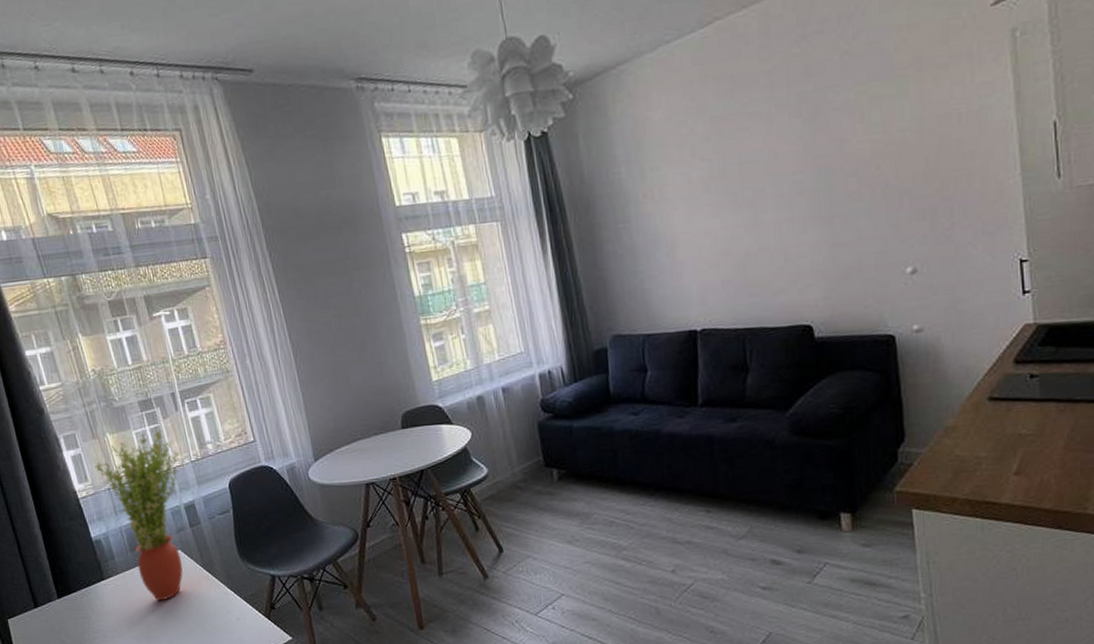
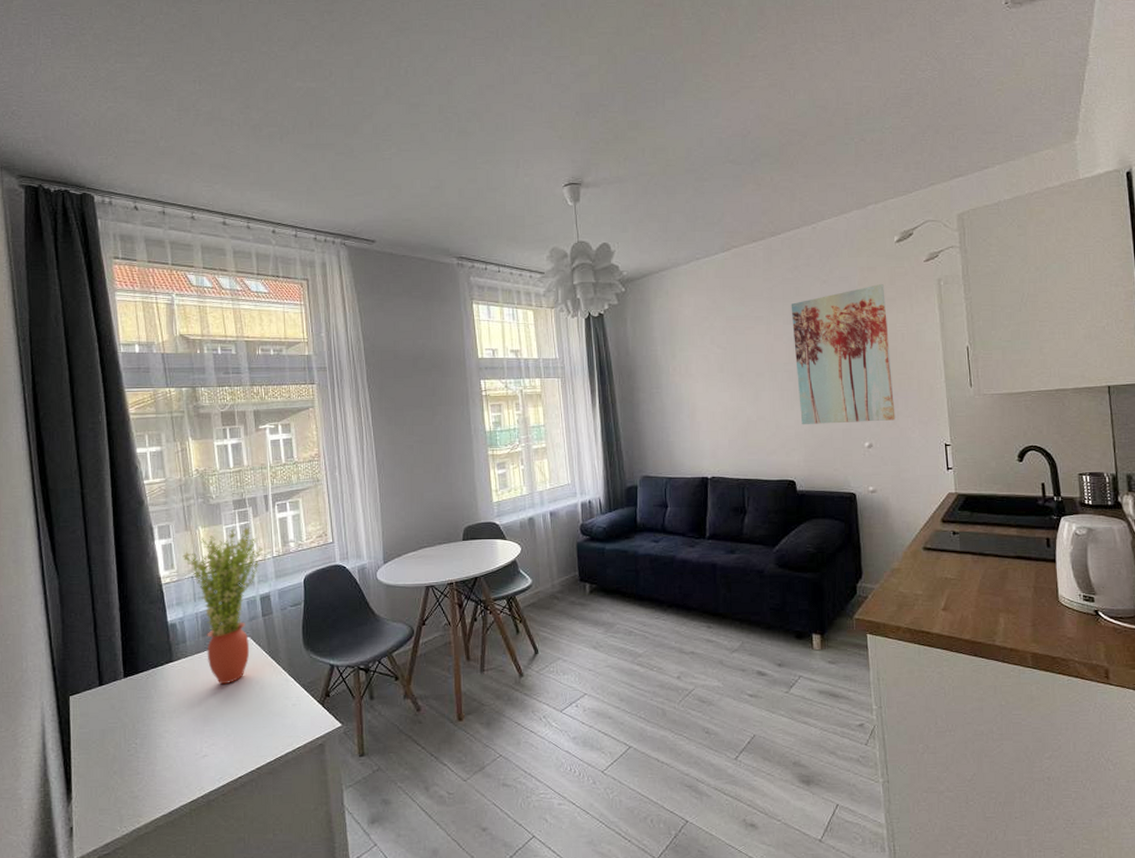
wall art: none [799,46,949,253] -> present [791,284,896,425]

